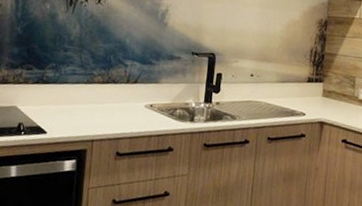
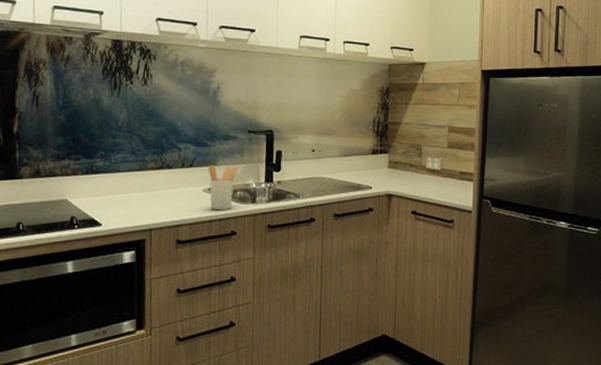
utensil holder: none [150,82,181,127] -> present [208,165,239,211]

